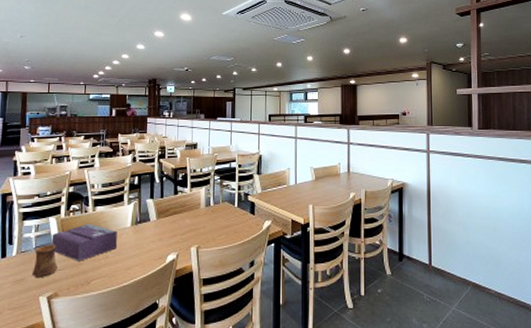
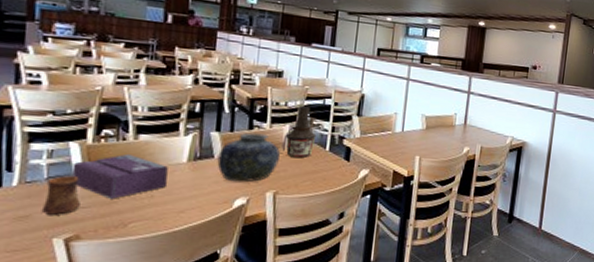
vase: none [152,197,199,240] -> present [217,132,280,182]
bottle: none [200,170,227,216] -> present [282,105,317,159]

